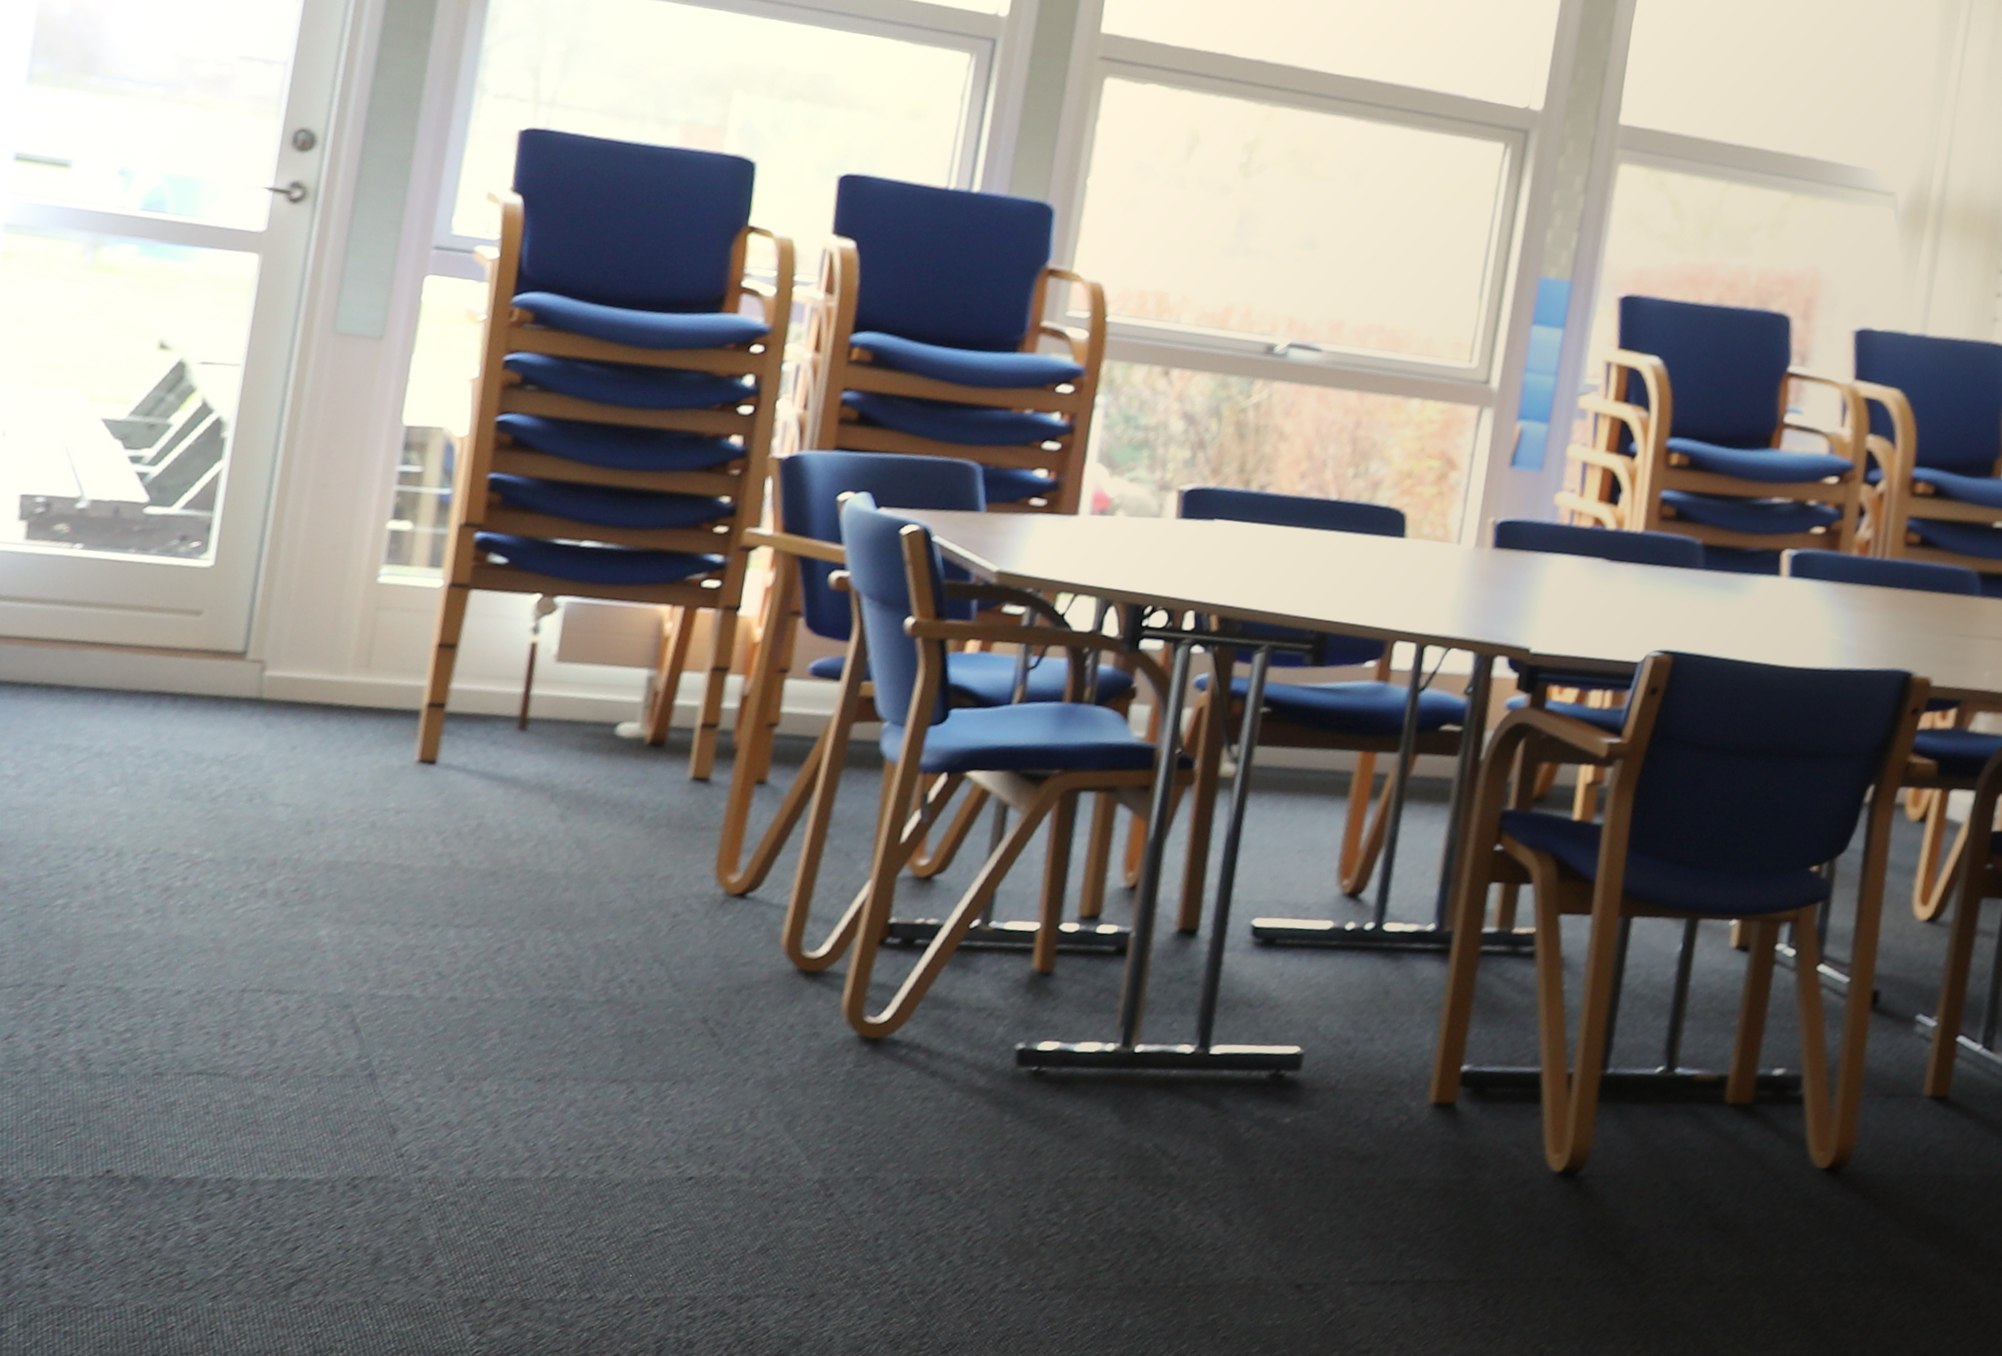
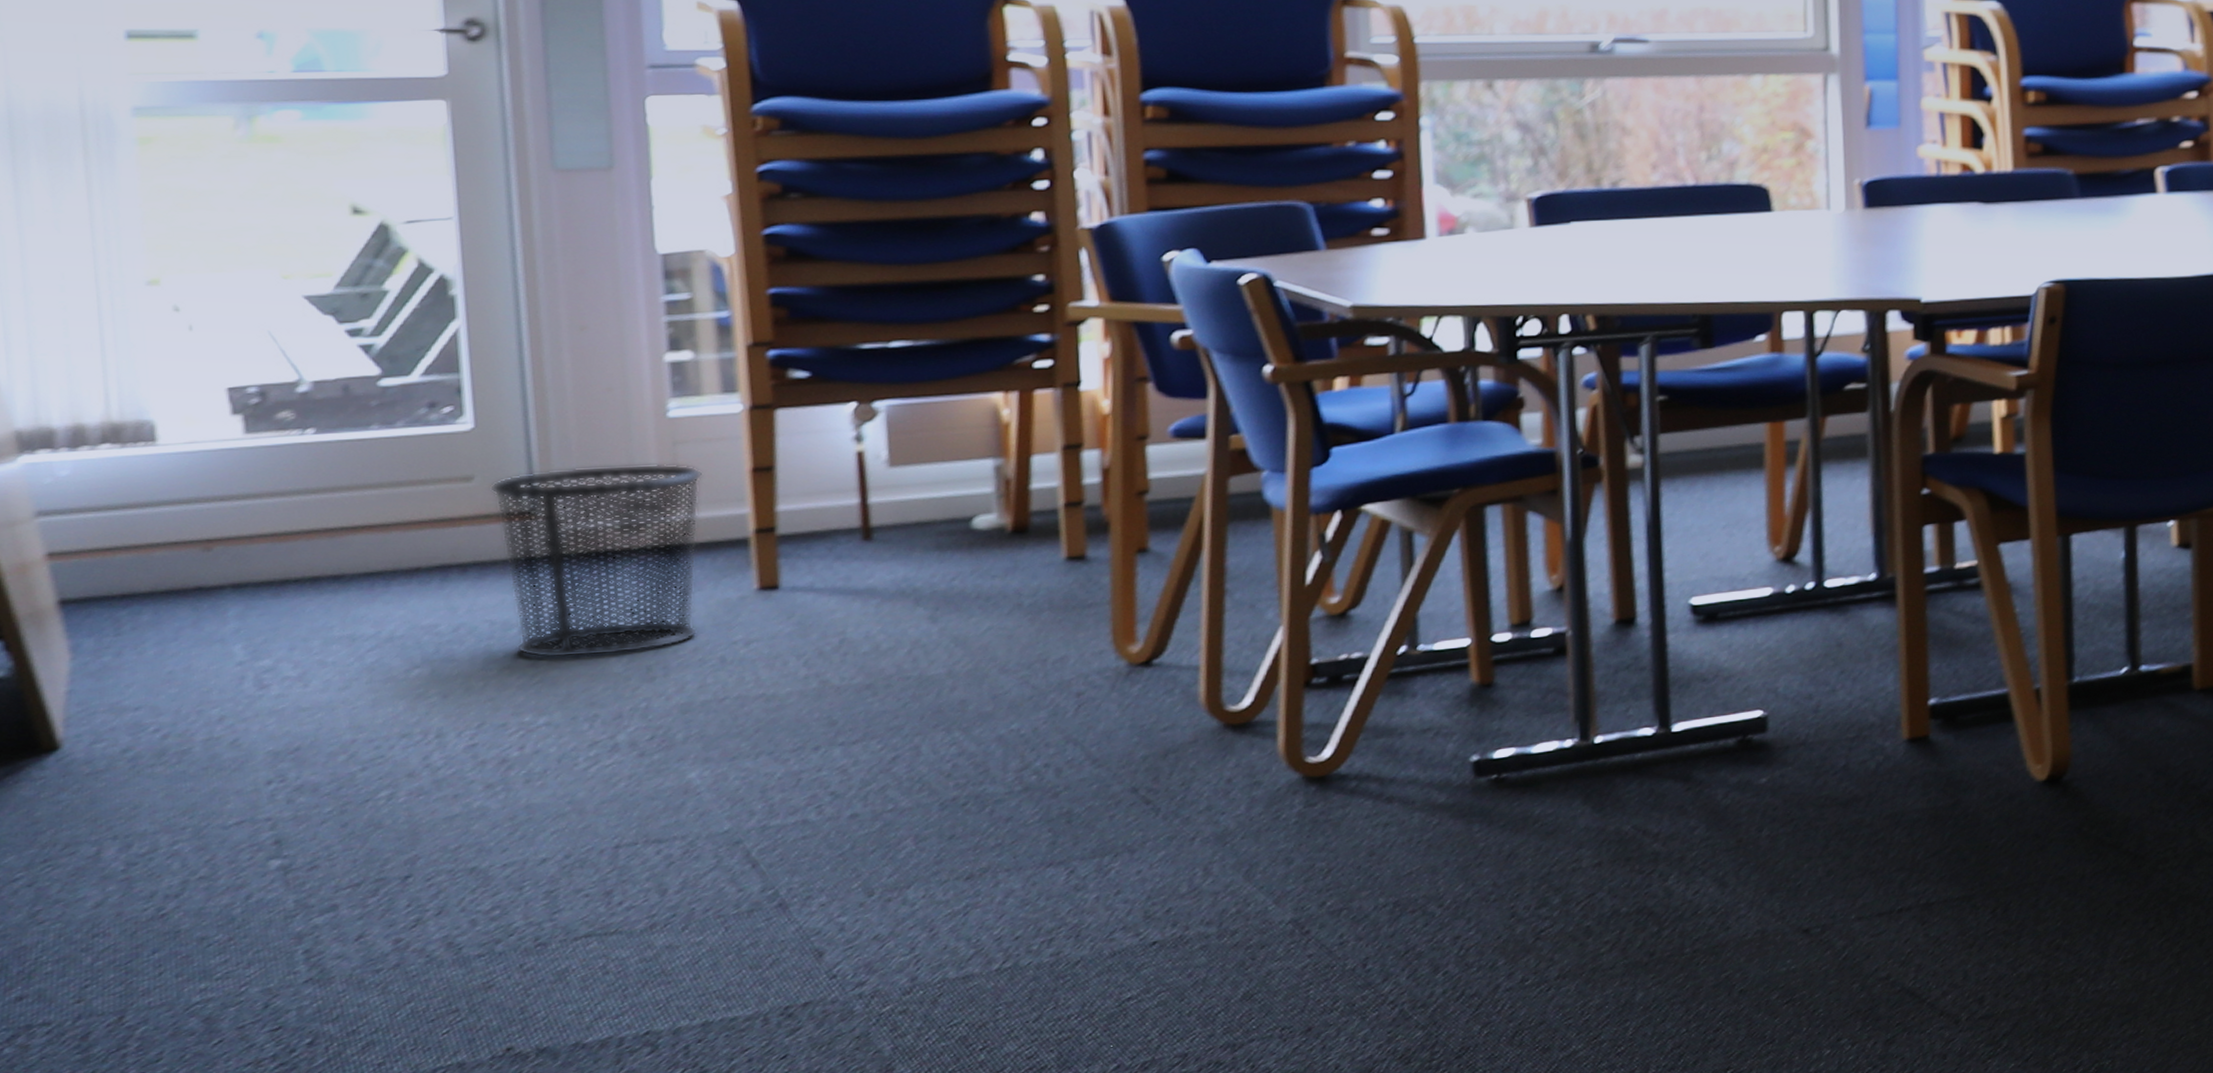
waste bin: none [202,615,396,805] -> present [490,463,703,659]

